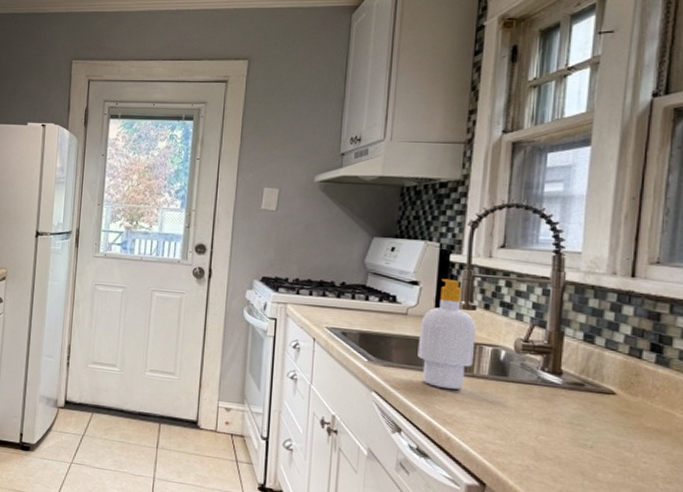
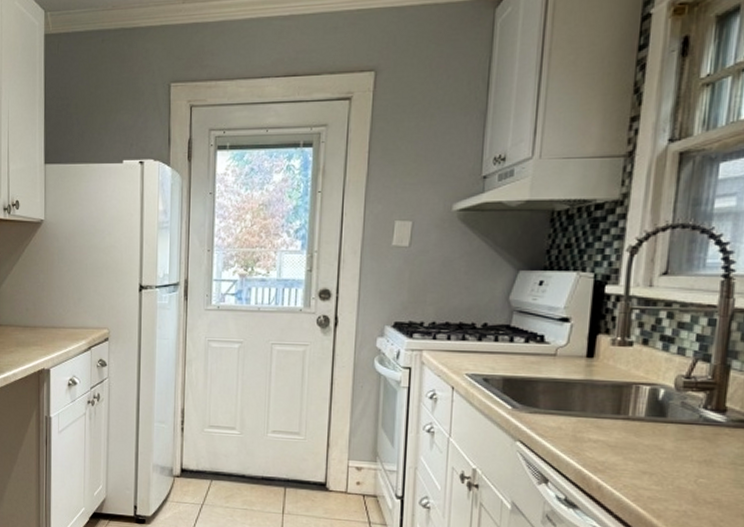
soap bottle: present [417,278,476,390] -> none [567,313,633,435]

